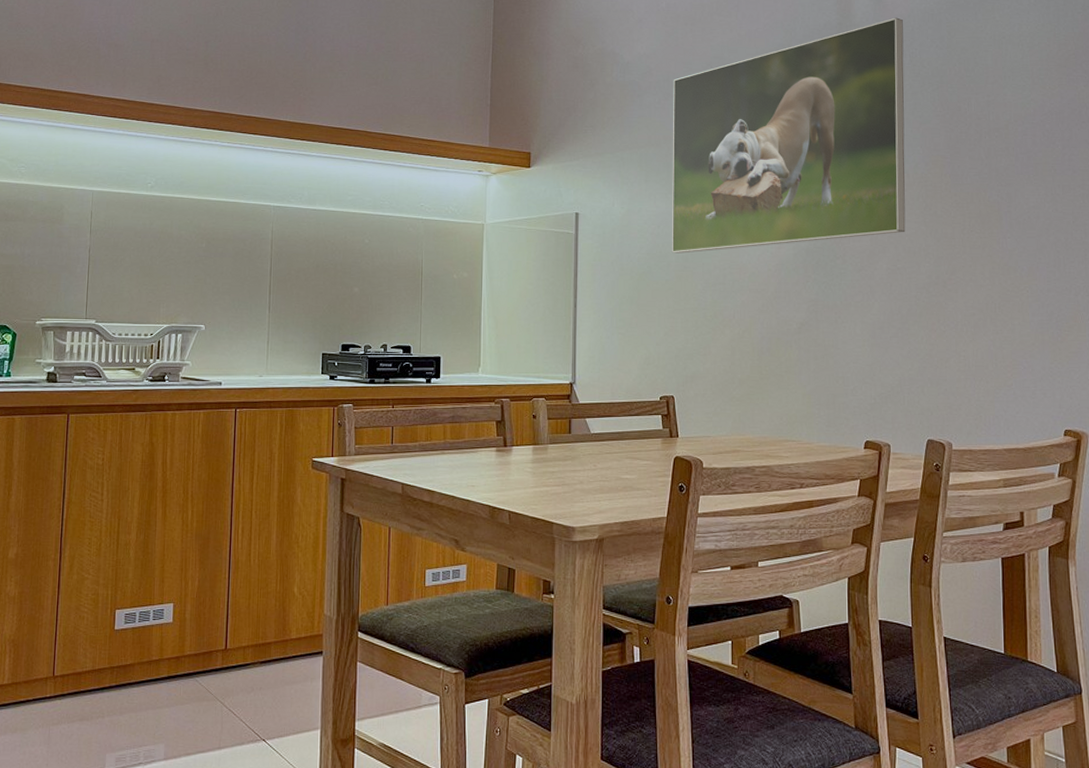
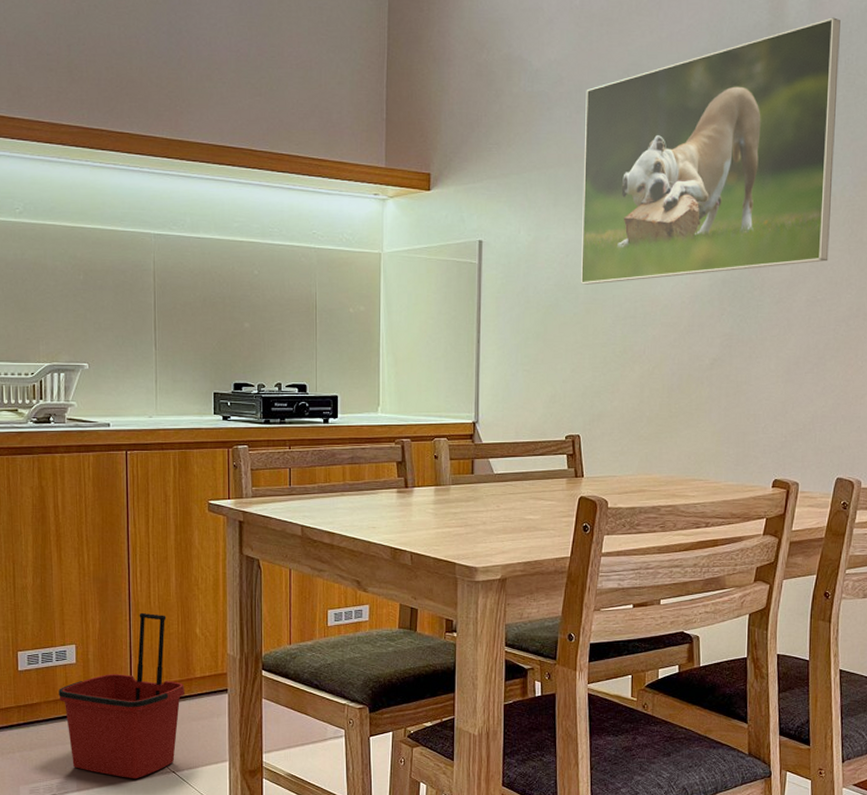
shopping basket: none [153,570,279,748] -> present [58,612,184,779]

